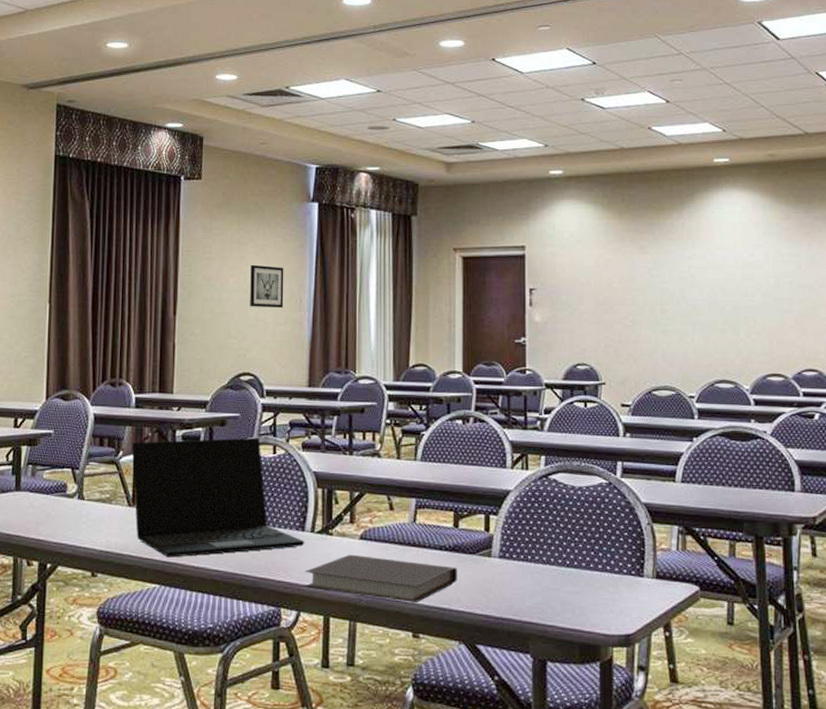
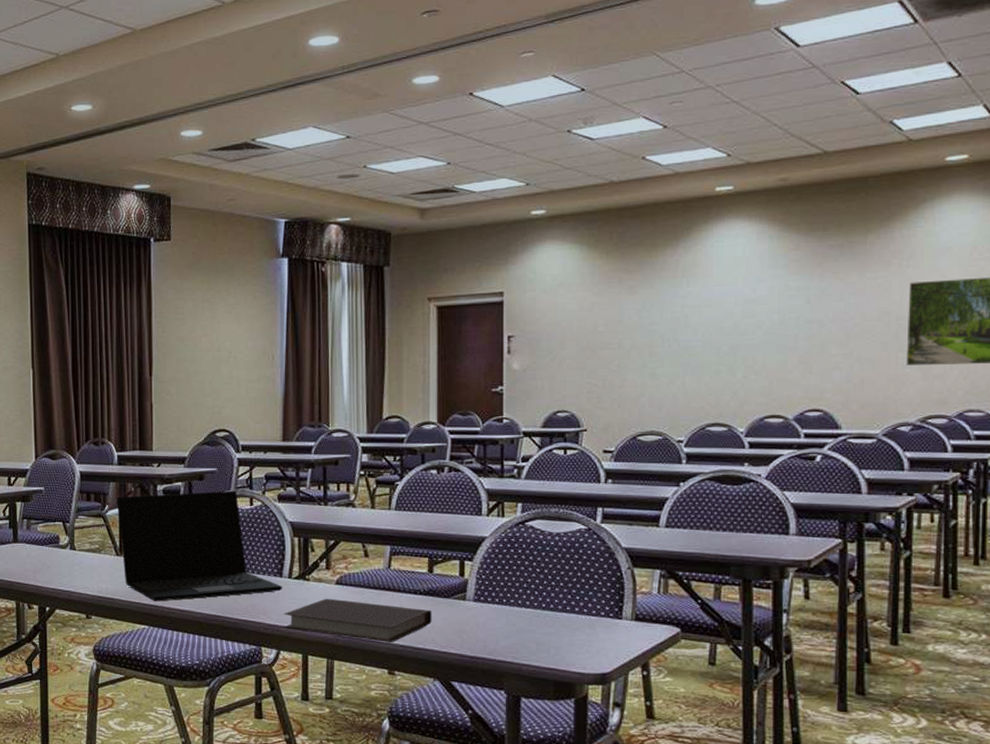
wall art: present [250,264,284,309] -> none [222,323,256,366]

